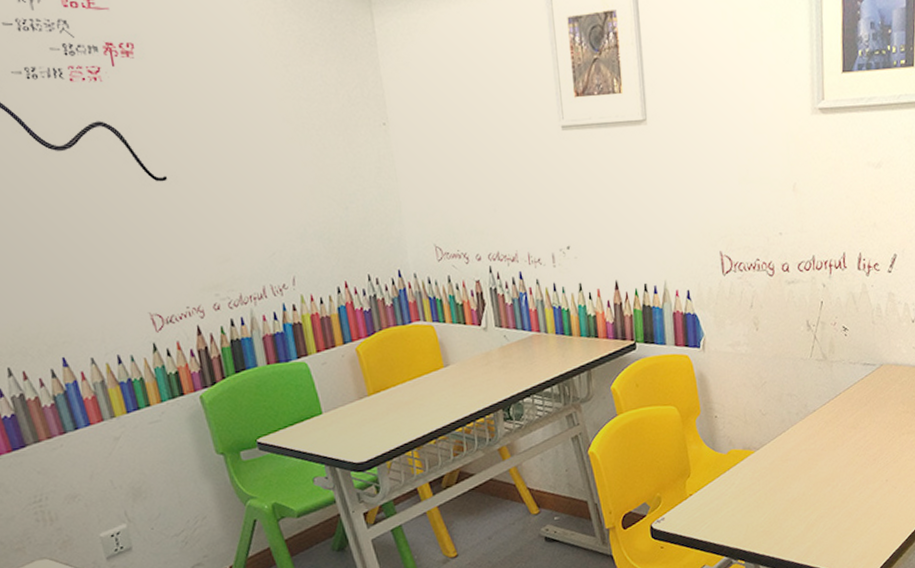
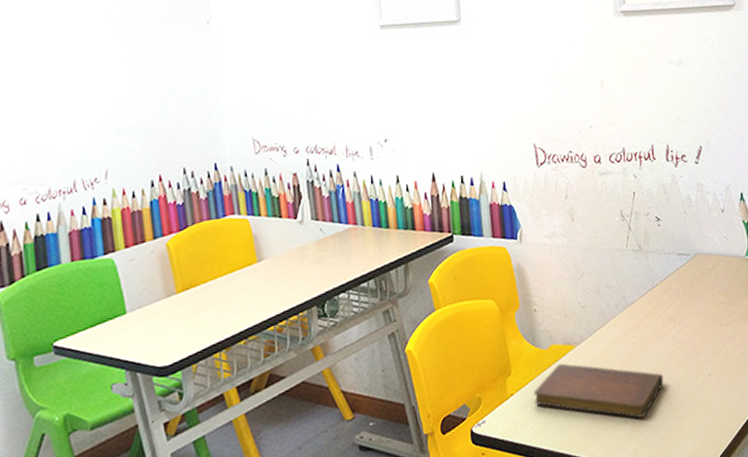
notebook: none [712,467,841,519] -> present [533,363,664,418]

